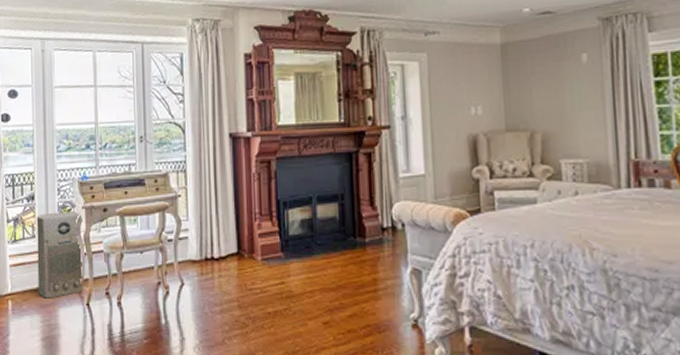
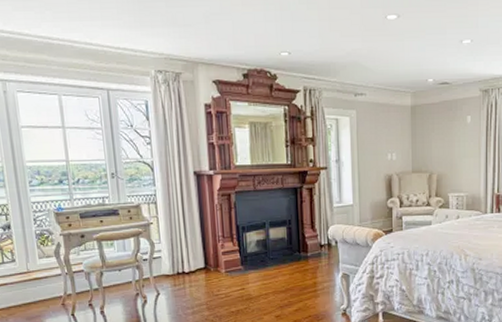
air purifier: present [36,212,84,299] -> none [14,238,68,312]

